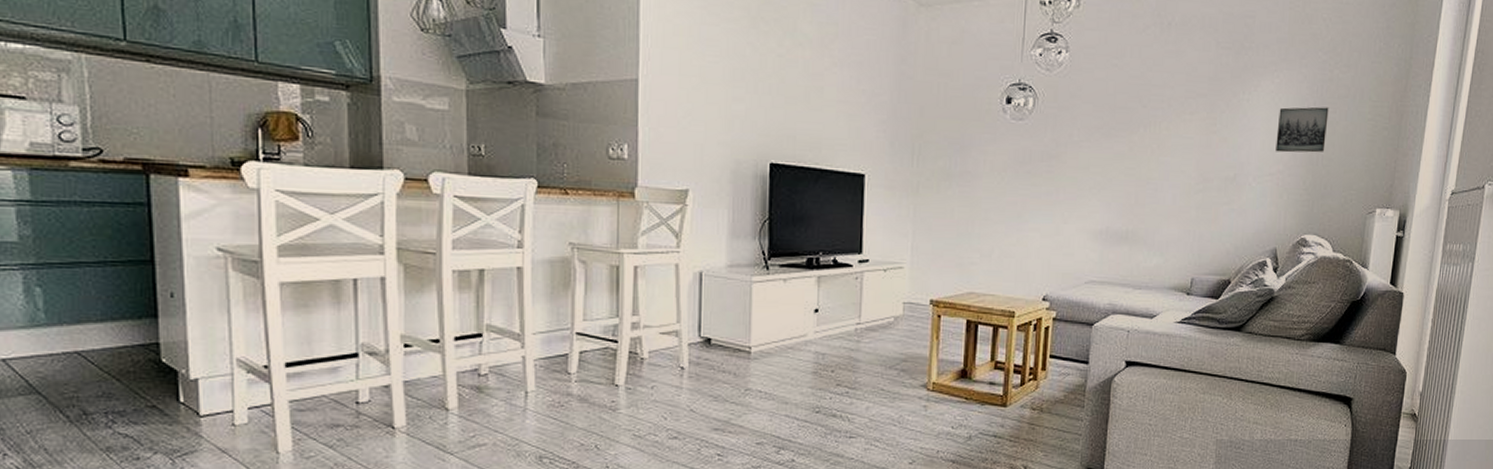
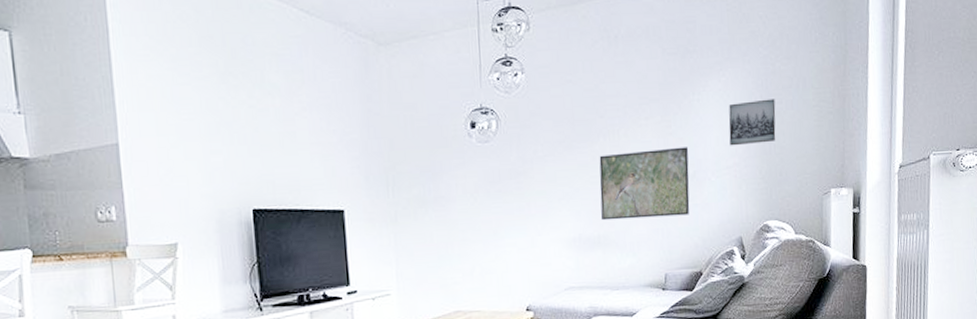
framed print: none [1132,146,1232,220] -> present [599,147,690,221]

